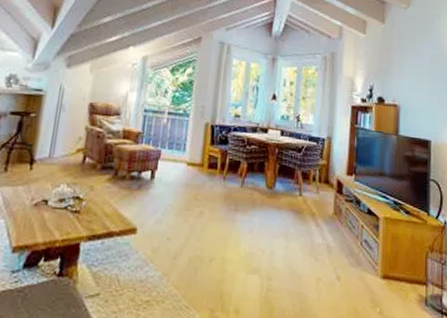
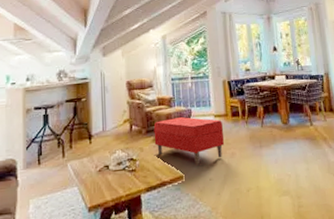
bench: none [108,157,196,220] -> present [153,117,225,166]

